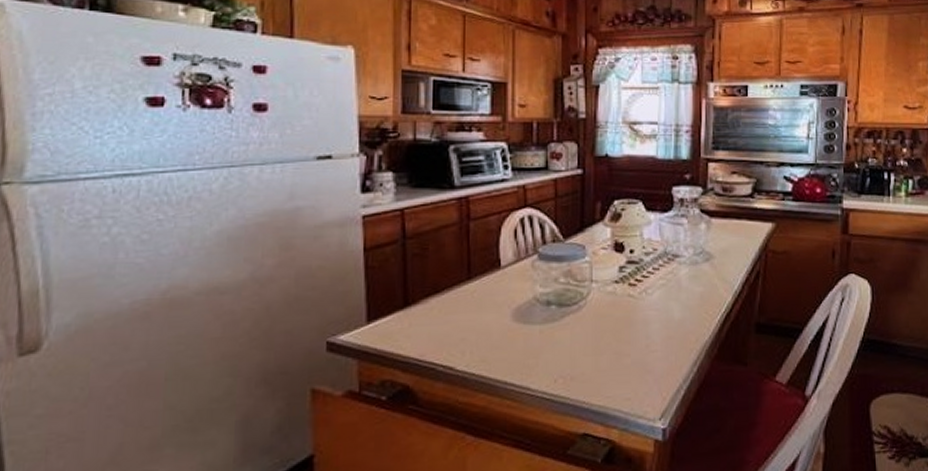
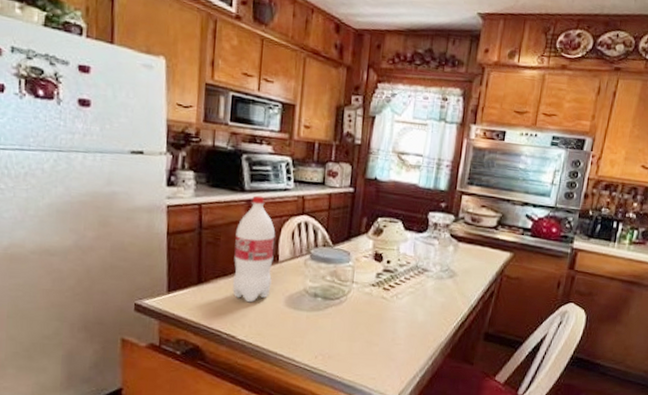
bottle: none [446,191,495,323] -> present [232,195,276,303]

